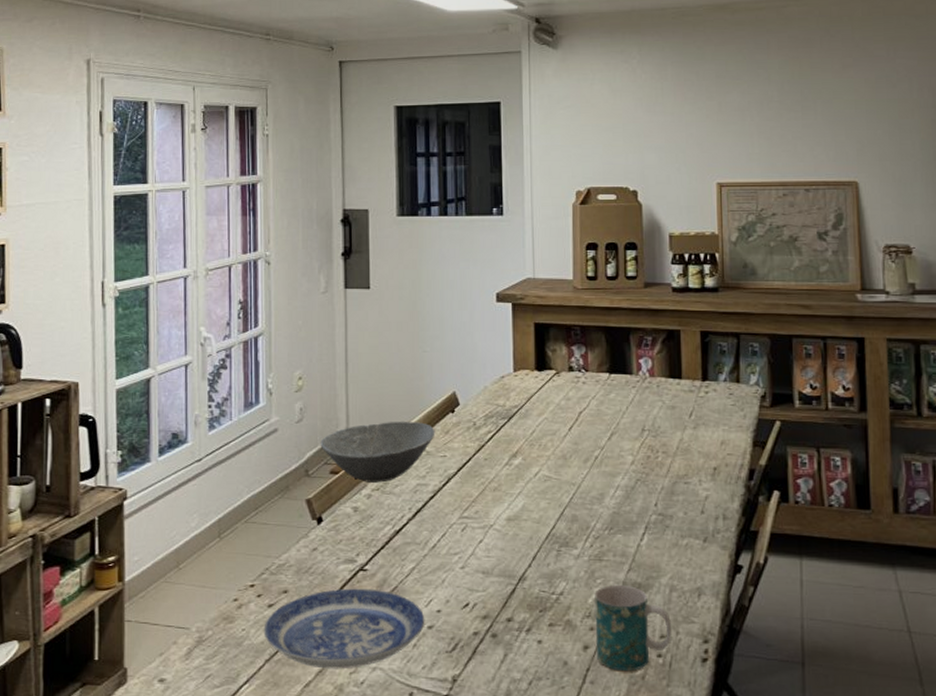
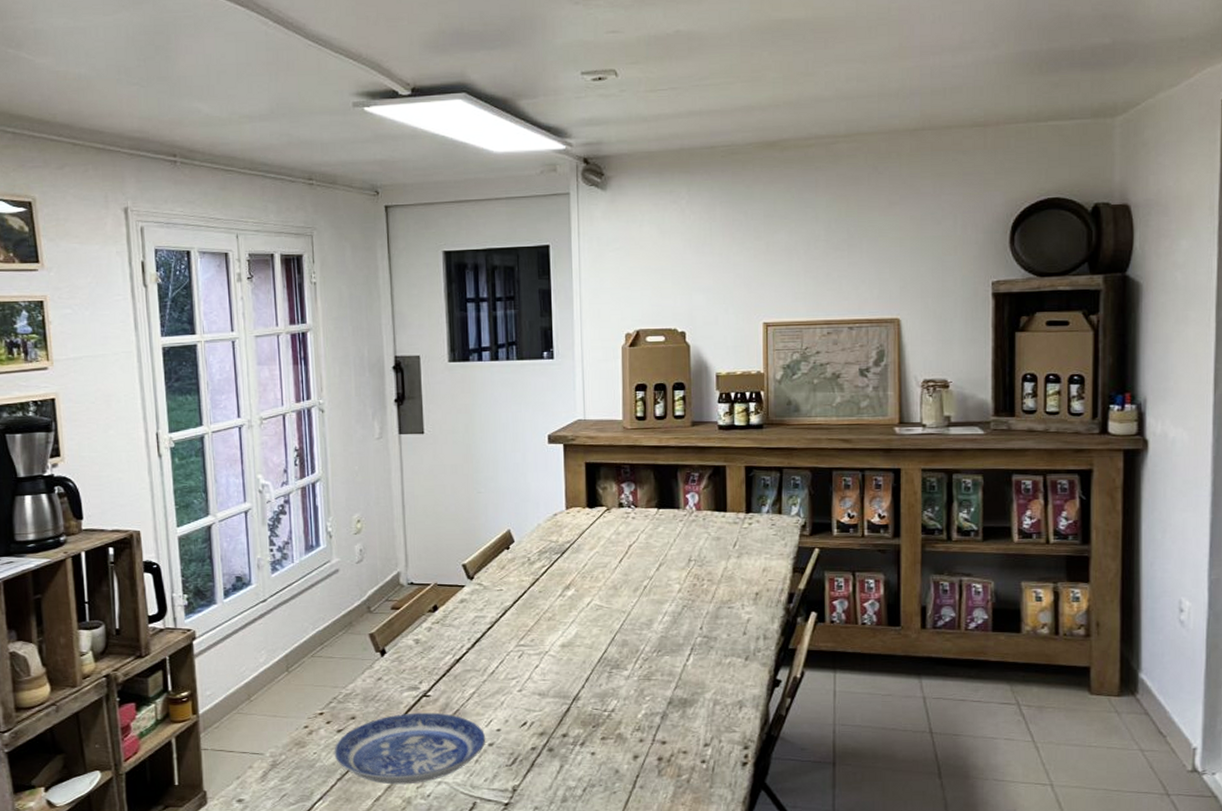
bowl: present [320,422,435,483] -> none [381,559,492,617]
mug: present [594,584,672,671] -> none [644,700,715,776]

